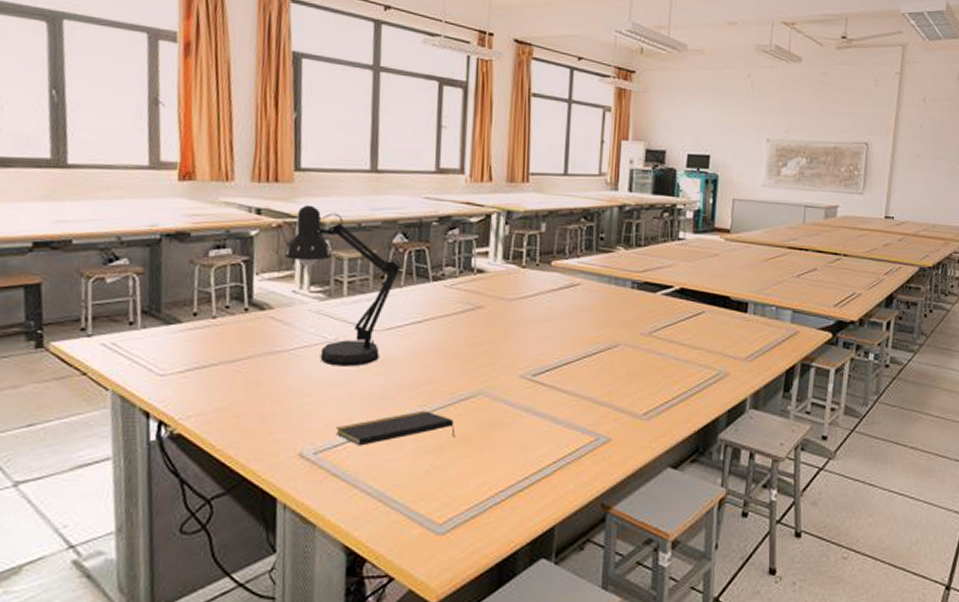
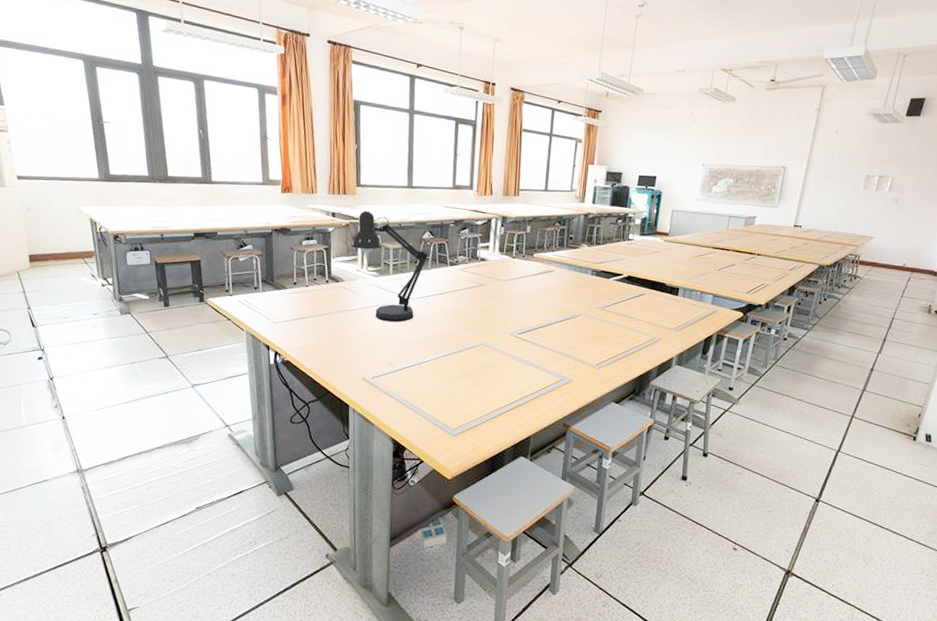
notepad: present [336,410,455,446] -> none [386,353,464,375]

